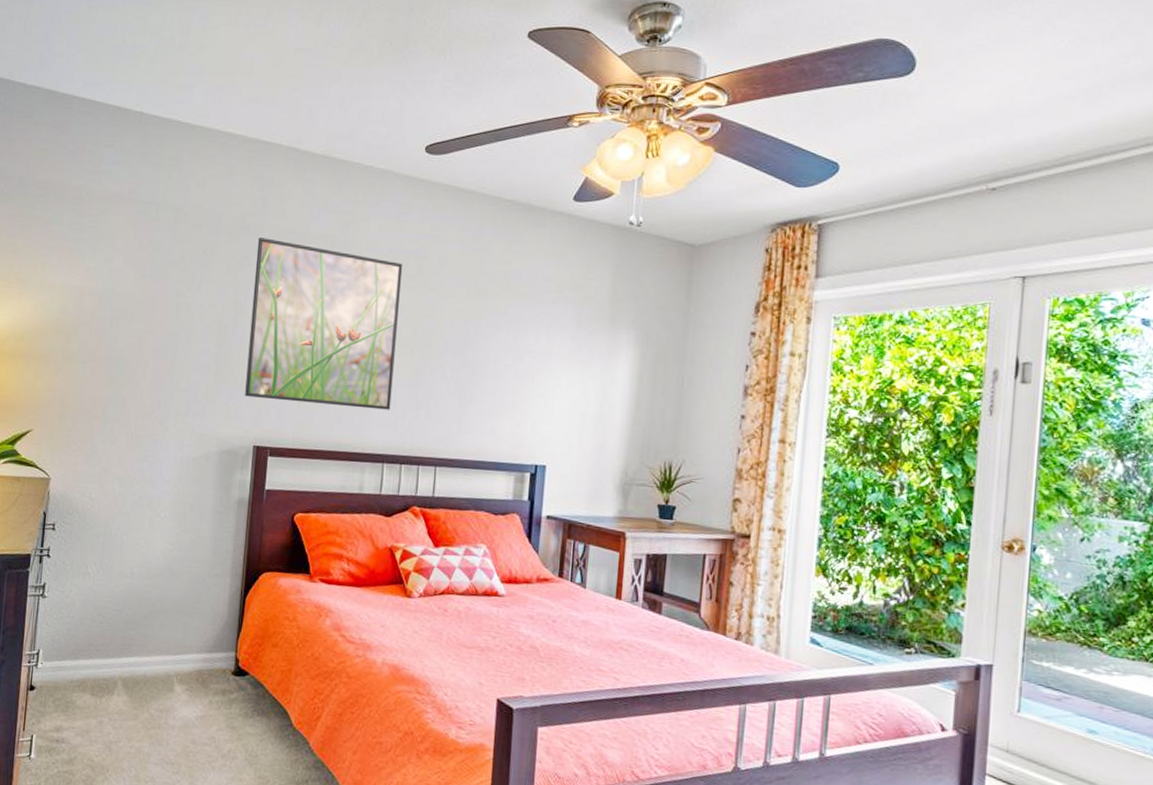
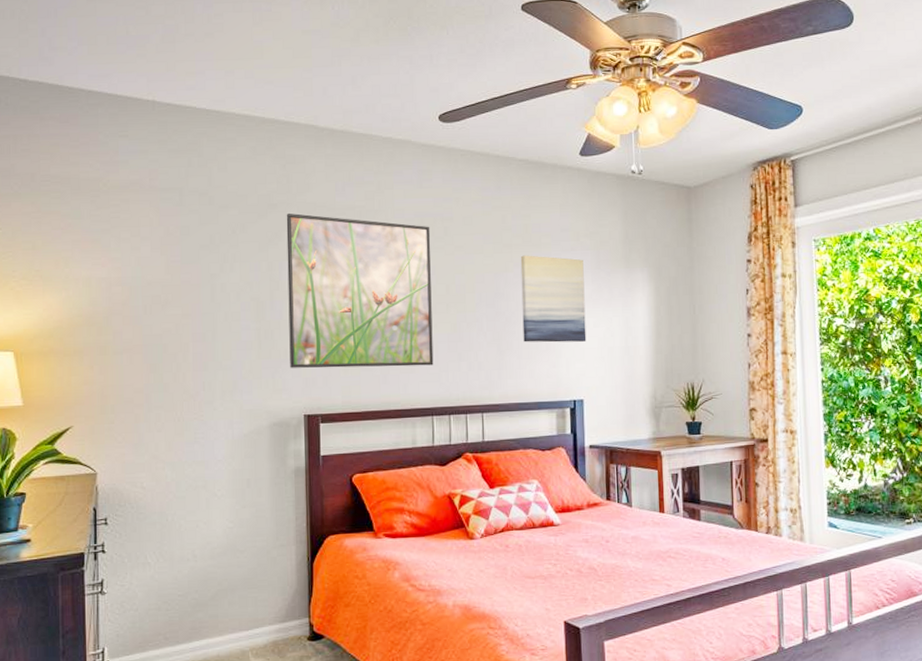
wall art: none [488,303,564,403] -> present [520,255,587,343]

